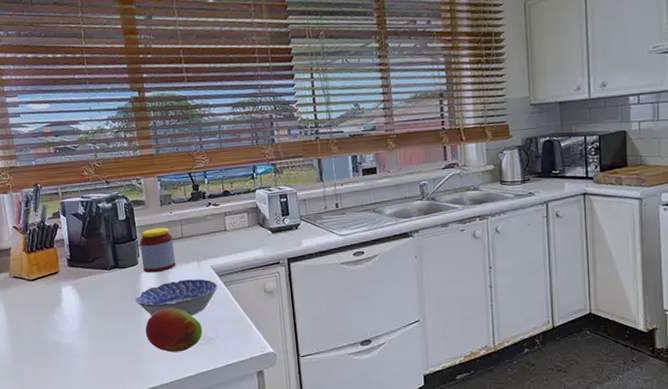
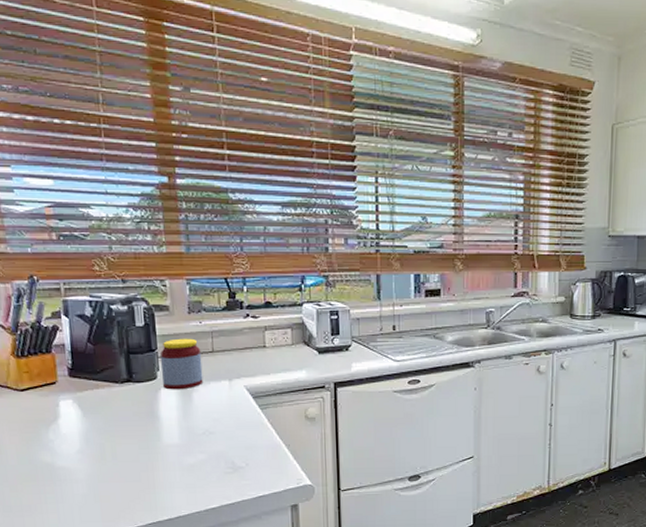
bowl: present [135,279,218,316] -> none [151,400,252,441]
fruit: present [145,308,203,353] -> none [162,431,231,481]

